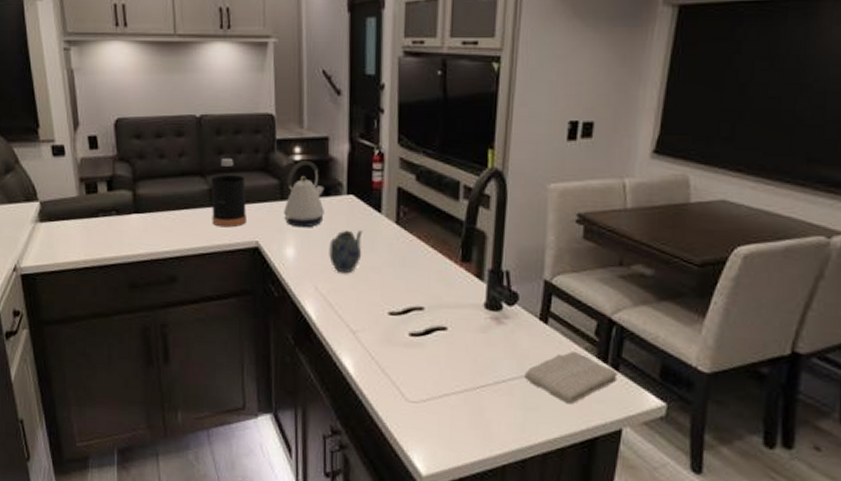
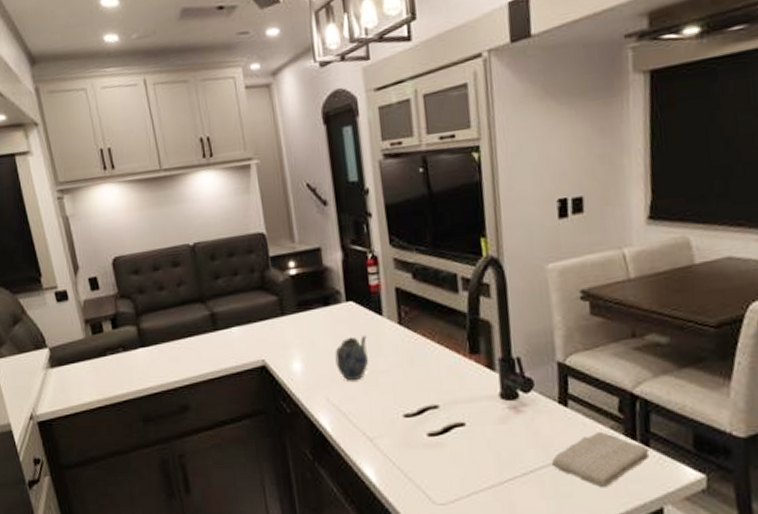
bottle: present [211,157,248,228] -> none [211,281,251,350]
kettle: present [284,161,325,228] -> none [284,273,326,341]

